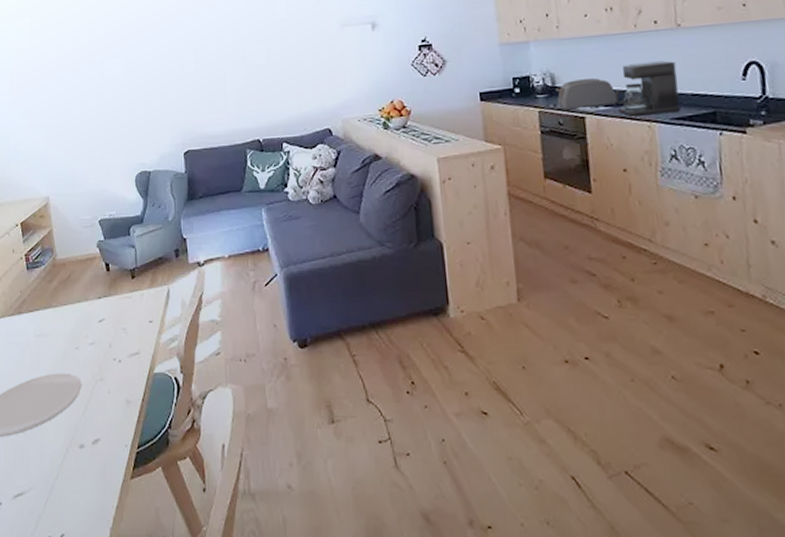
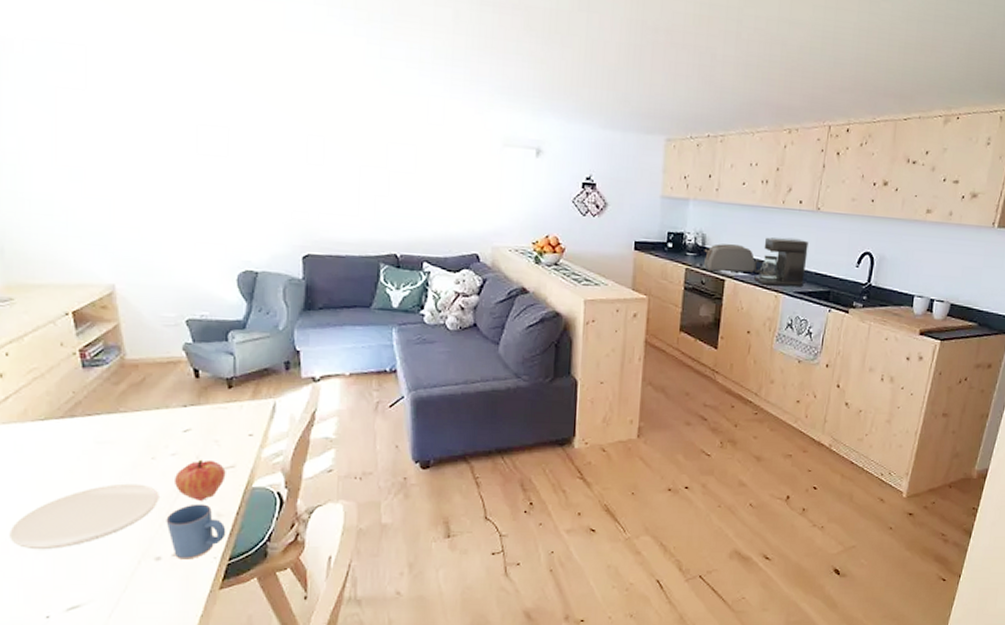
mug: none [87,391,135,448] -> present [166,503,226,560]
fruit: none [92,347,132,388] -> present [173,459,226,501]

